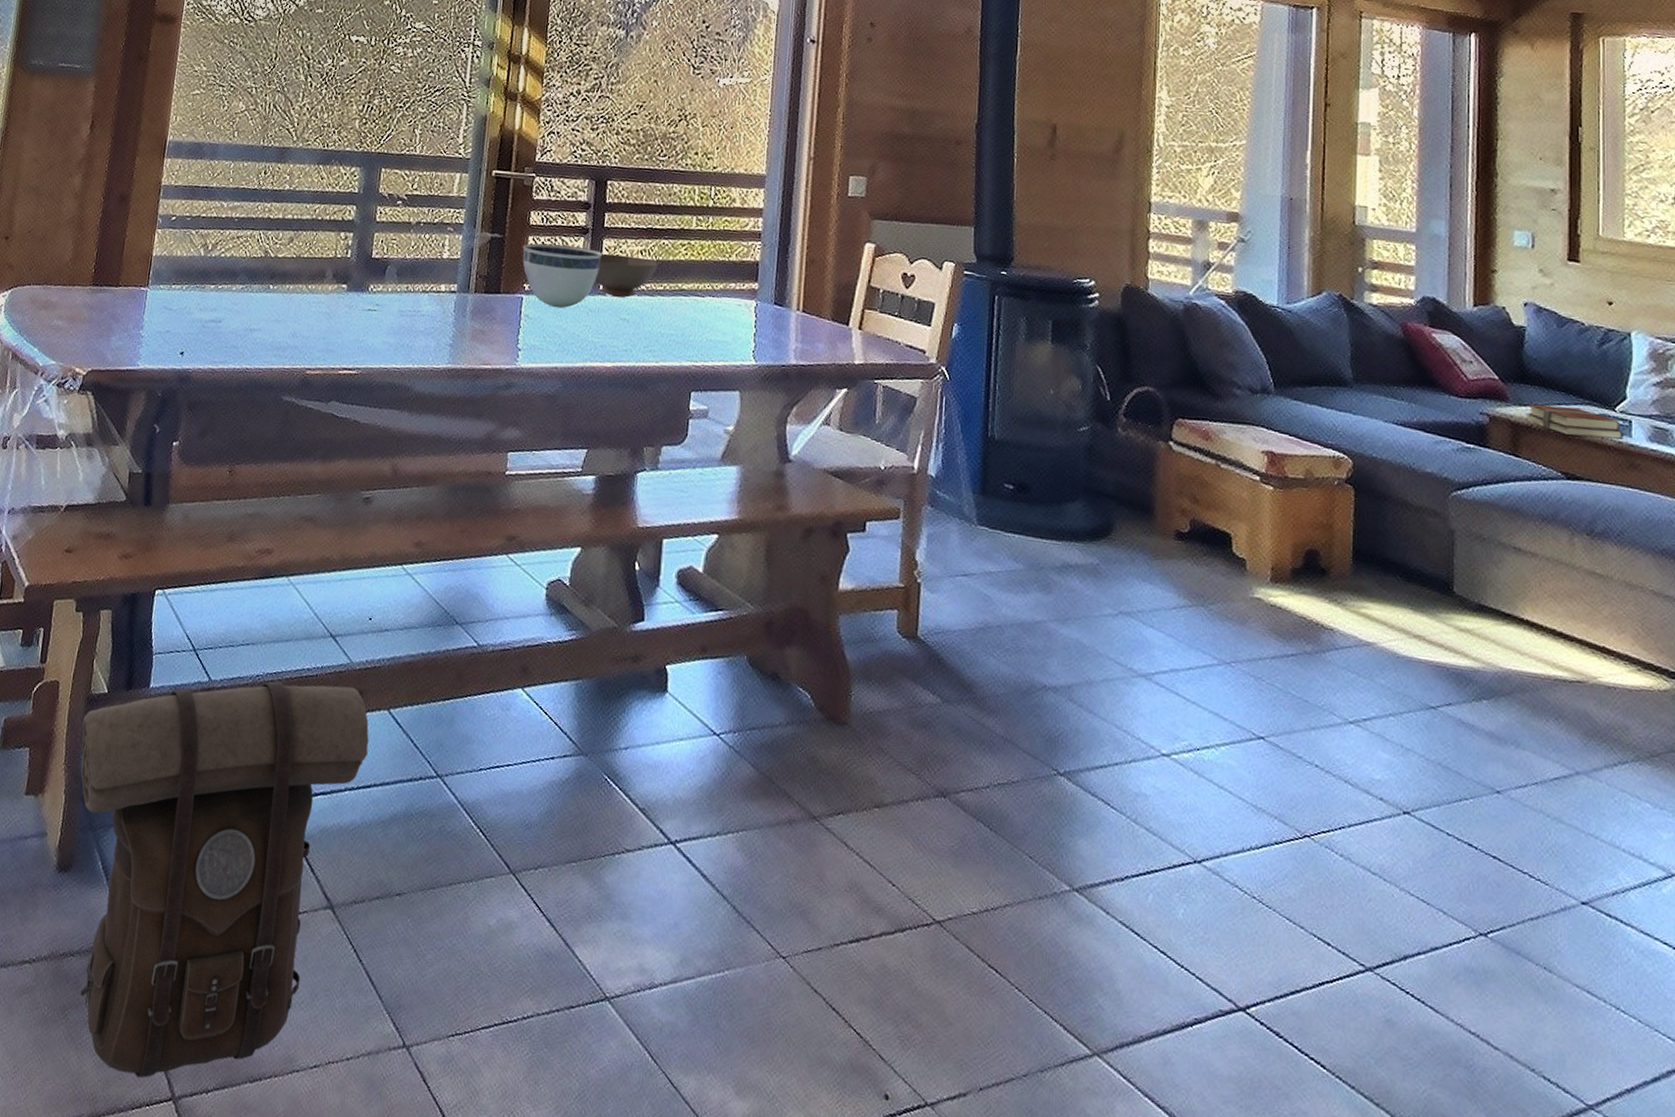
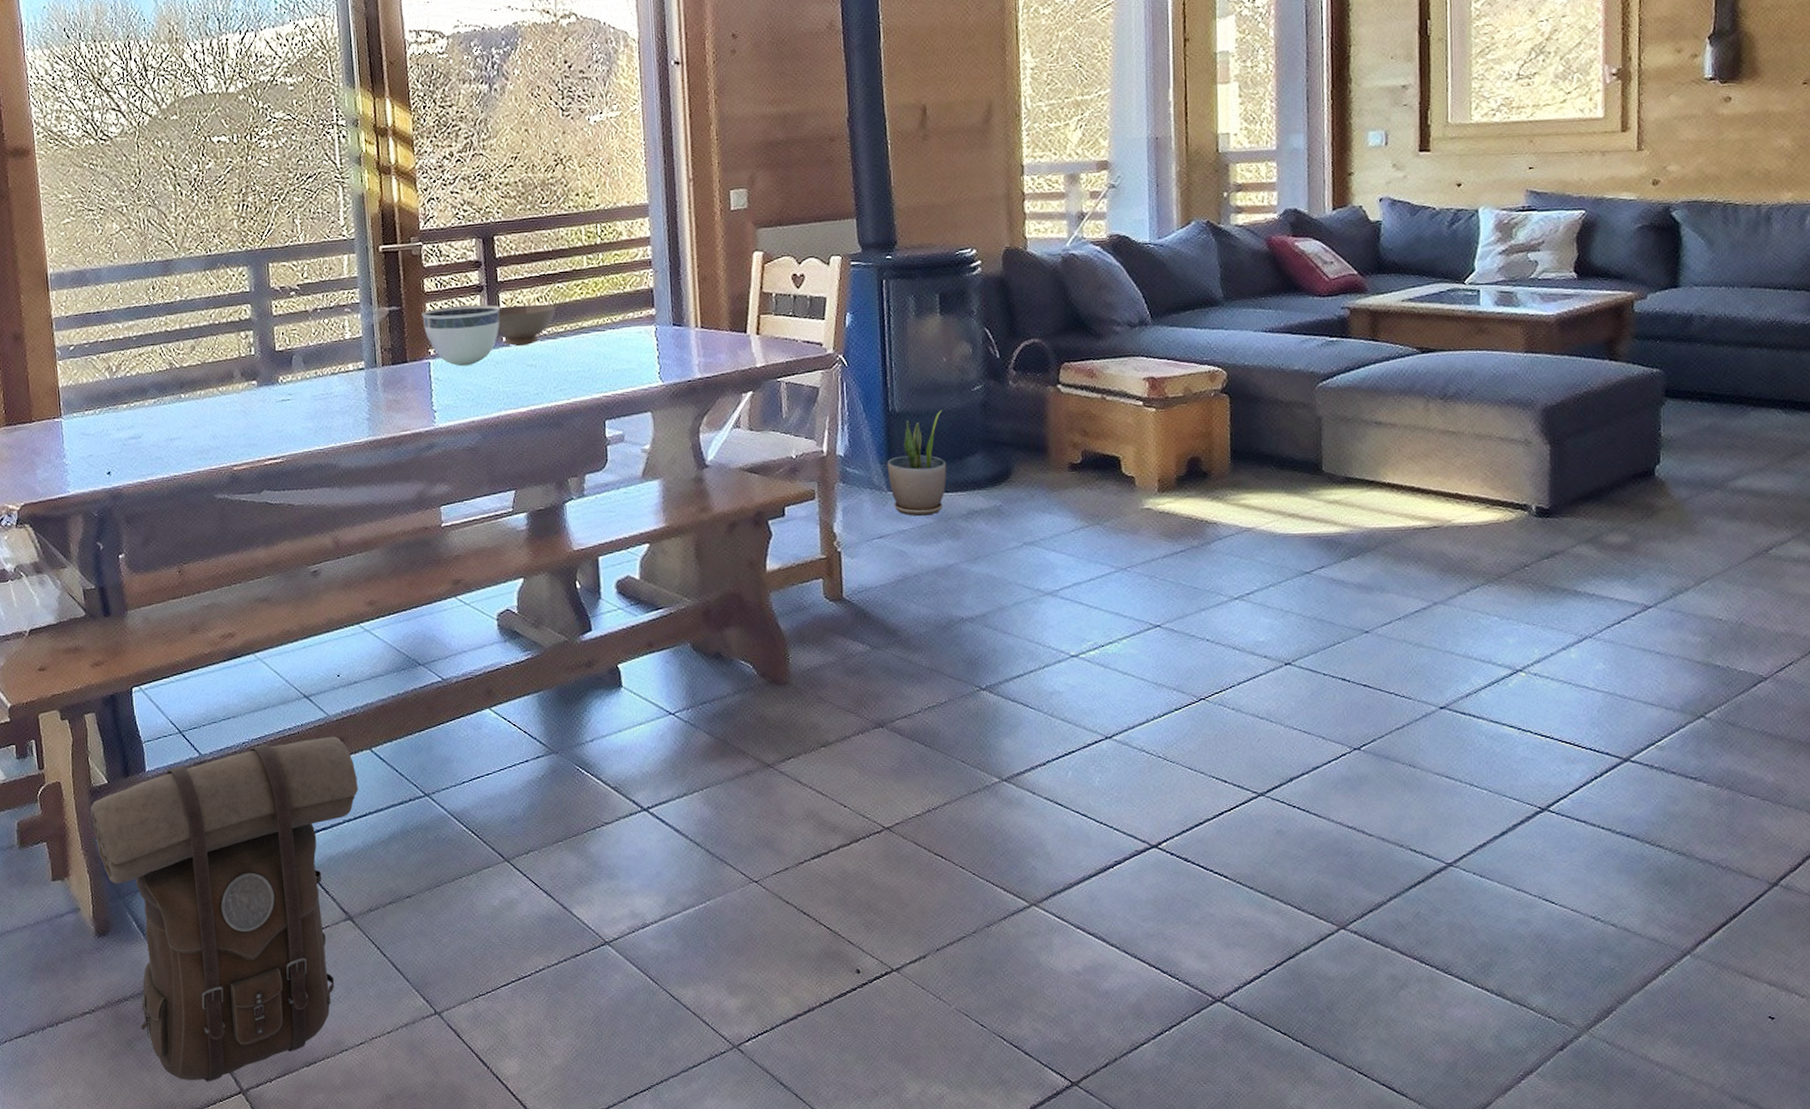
potted plant: none [979,445,1044,561] -> present [887,410,947,516]
books: present [1526,403,1623,440] -> none [1384,286,1472,314]

